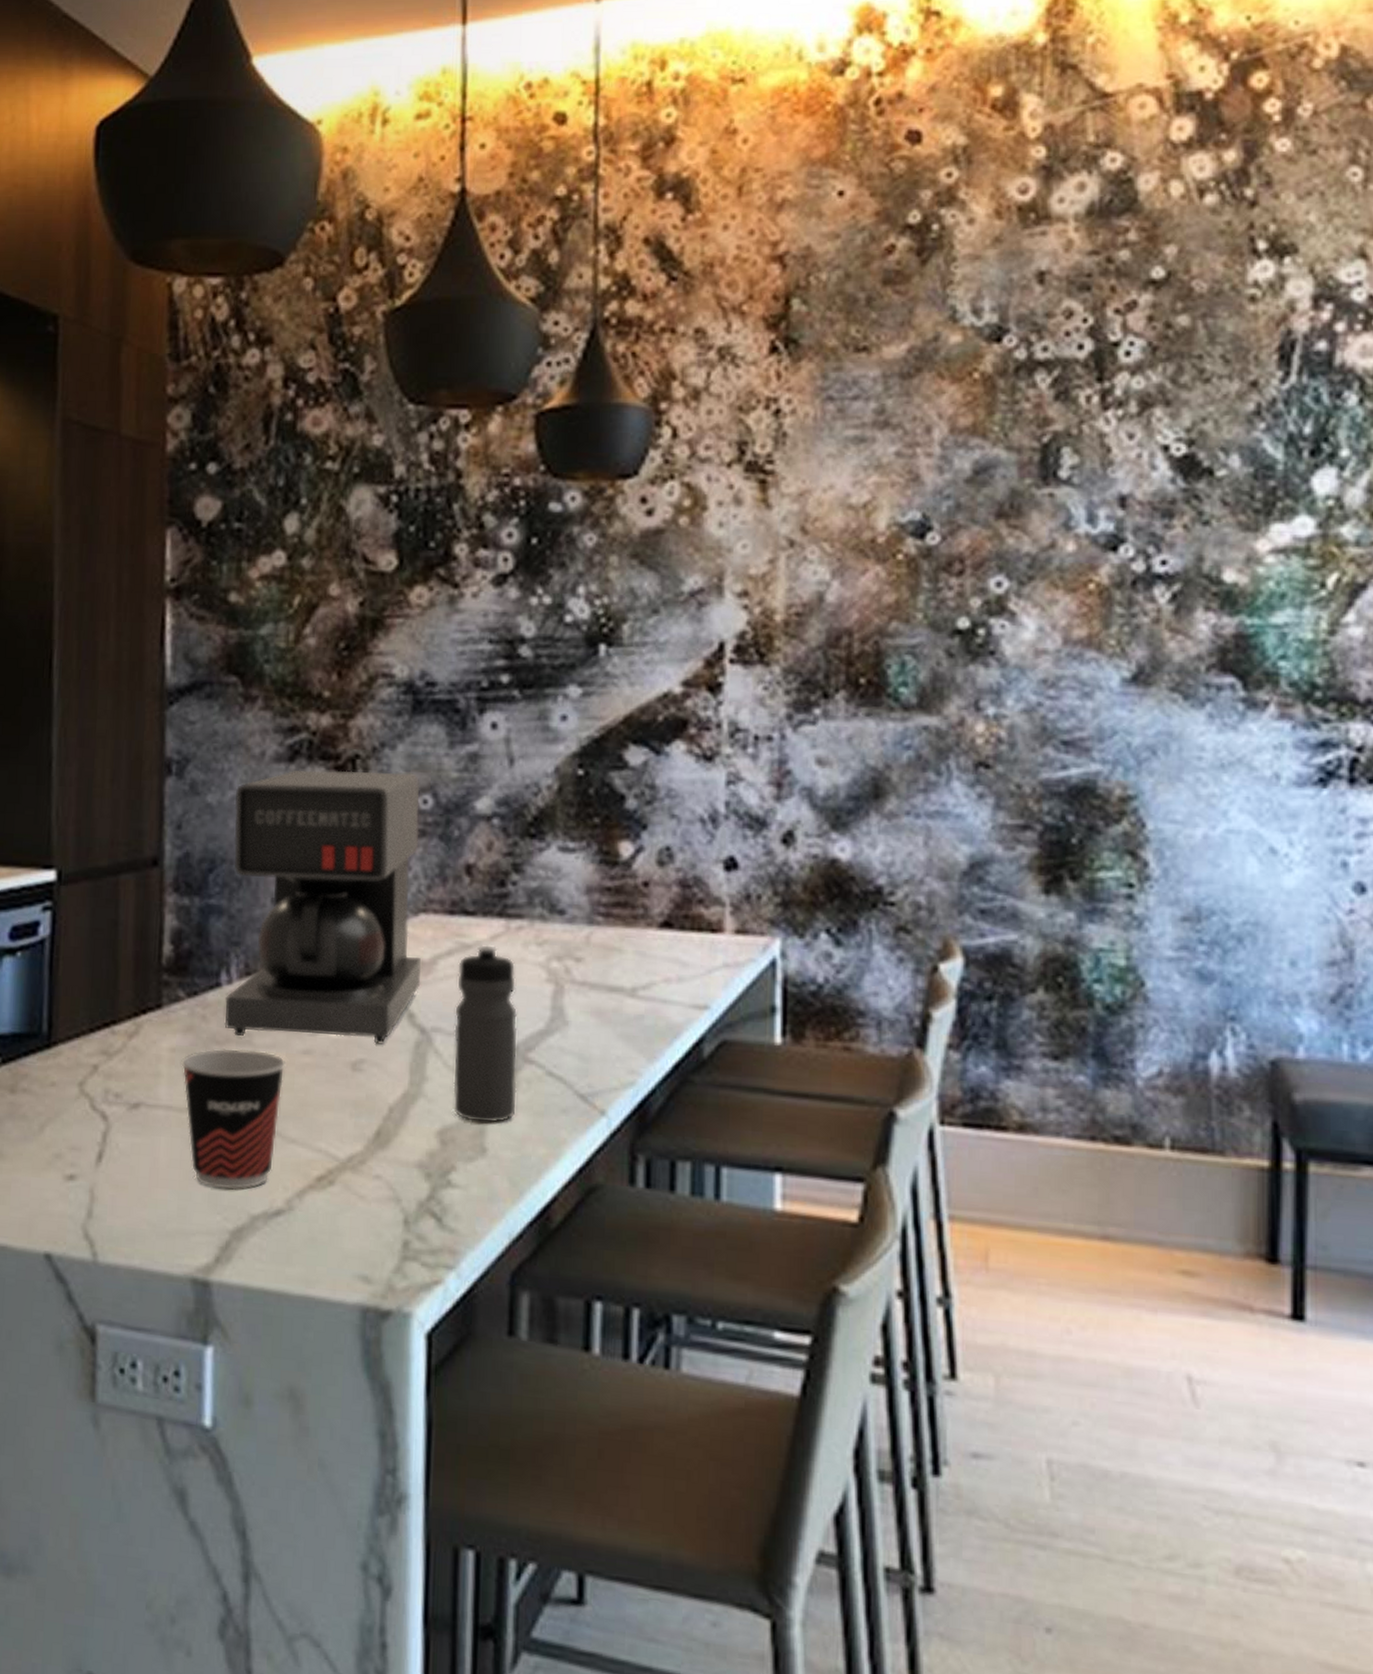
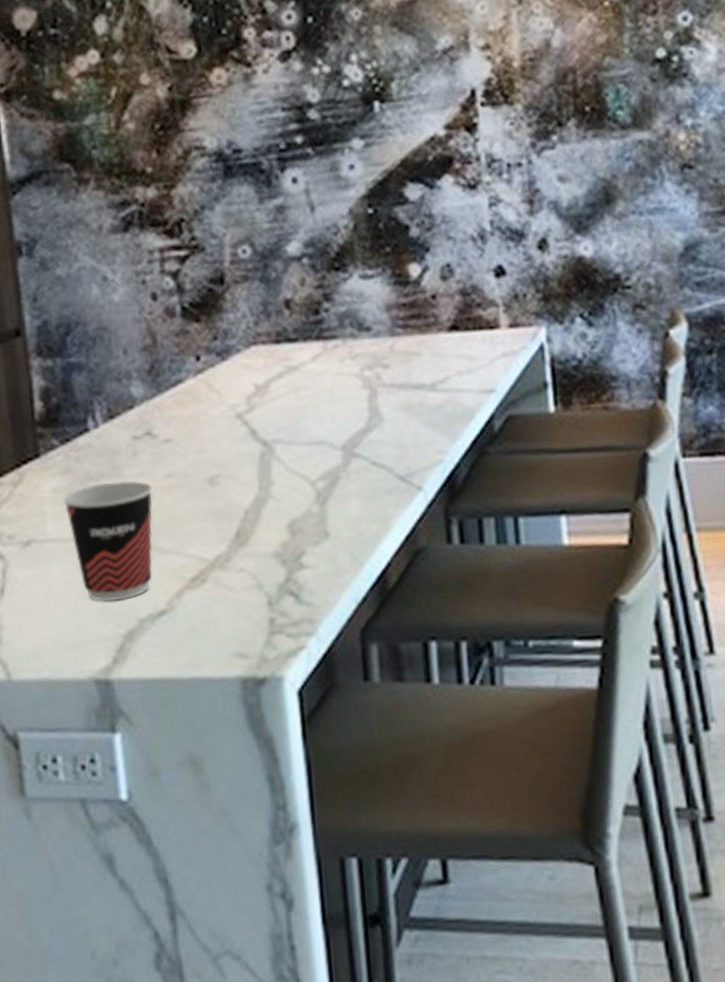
coffee maker: present [224,770,421,1044] -> none [80,229,259,470]
water bottle: present [453,945,518,1123] -> none [288,364,350,512]

